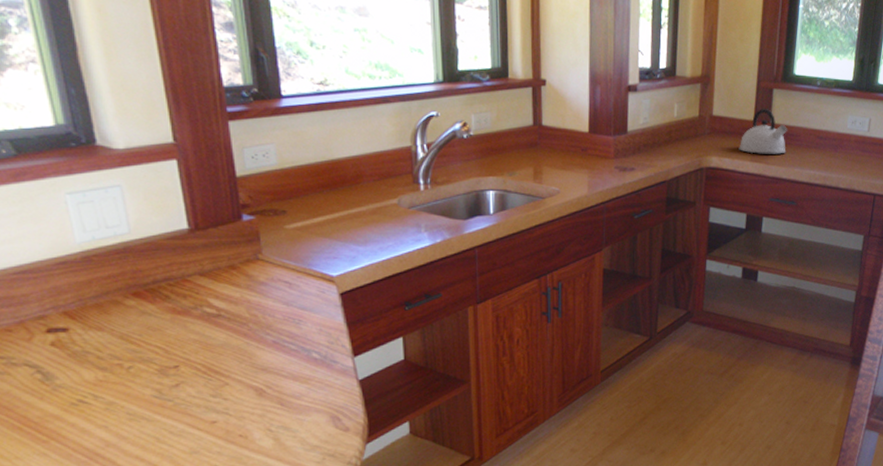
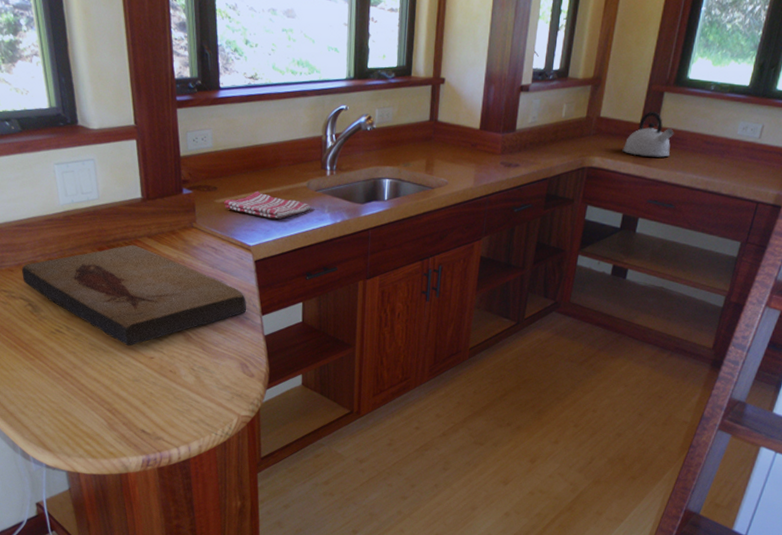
fish fossil: none [25,285,335,411] -> present [22,244,247,346]
dish towel: none [296,212,404,242] -> present [224,190,310,219]

